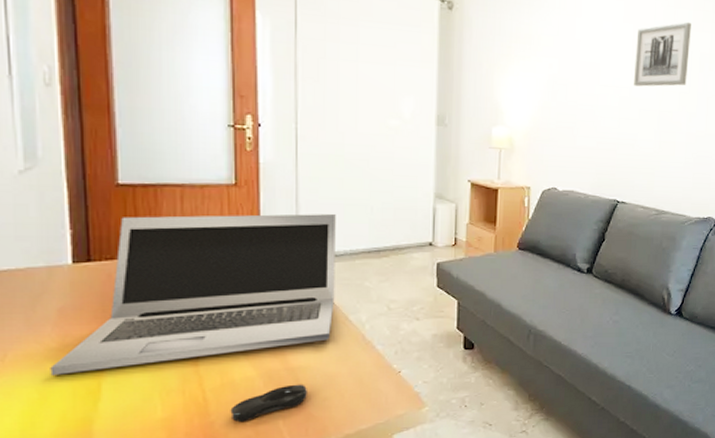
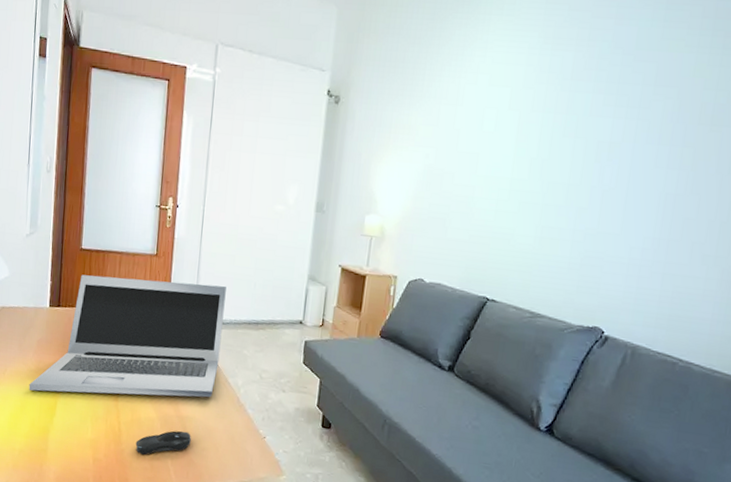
wall art: present [634,21,691,87] -> none [515,106,589,178]

